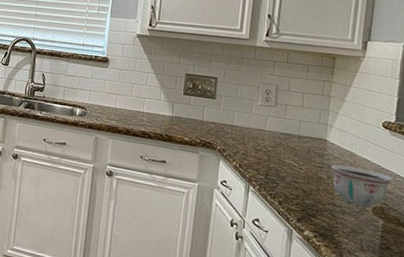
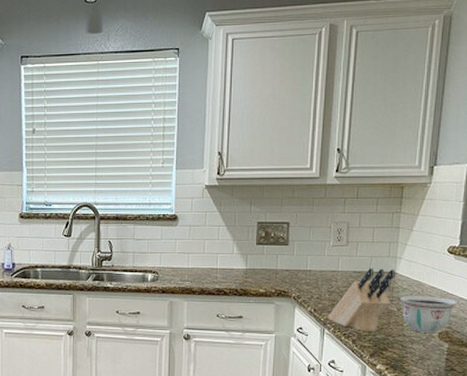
knife block: none [253,132,325,196] -> present [327,268,395,331]

